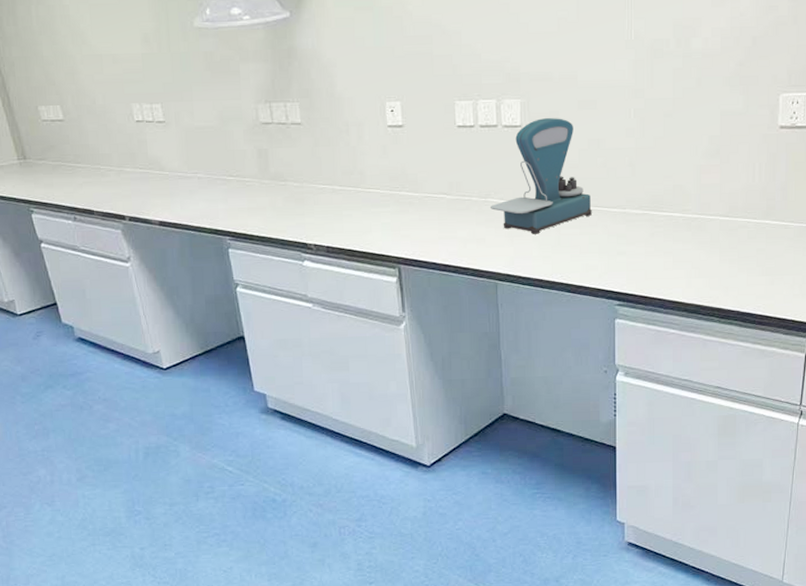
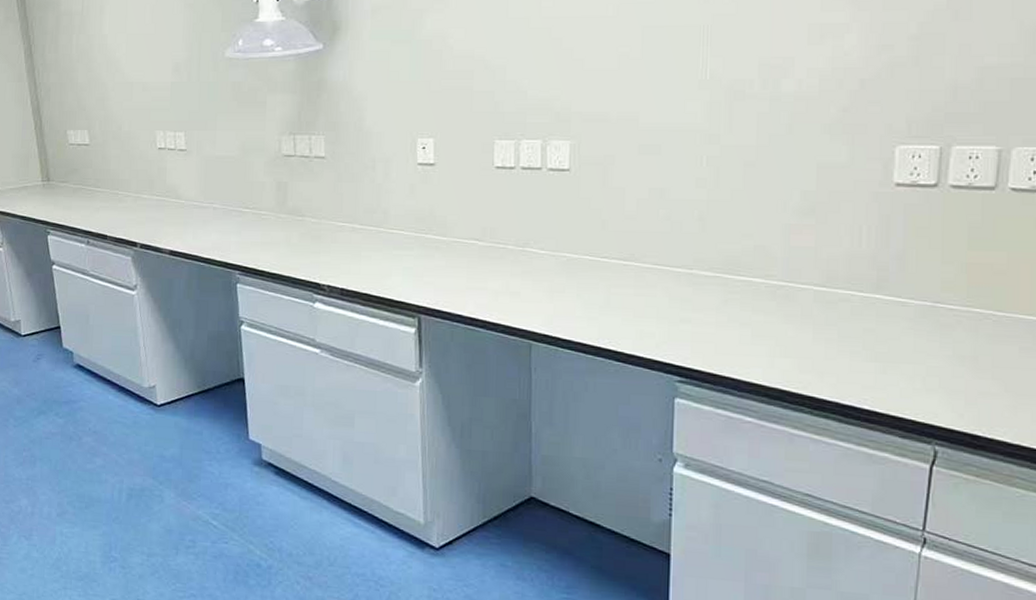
scale: present [491,118,592,234] -> none [529,163,650,292]

